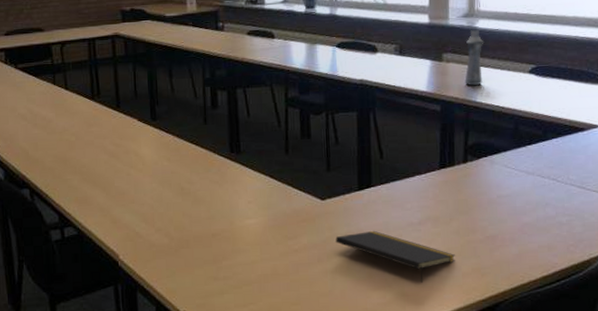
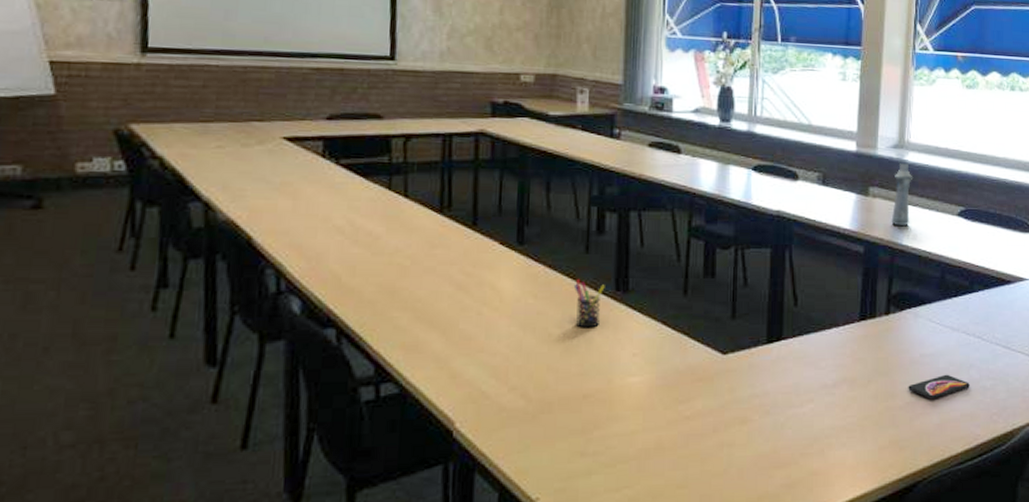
pen holder: none [197,144,222,183] -> present [573,278,605,328]
notepad: present [335,230,456,283] -> none [736,393,873,459]
smartphone: none [487,212,546,234] -> present [908,374,970,400]

